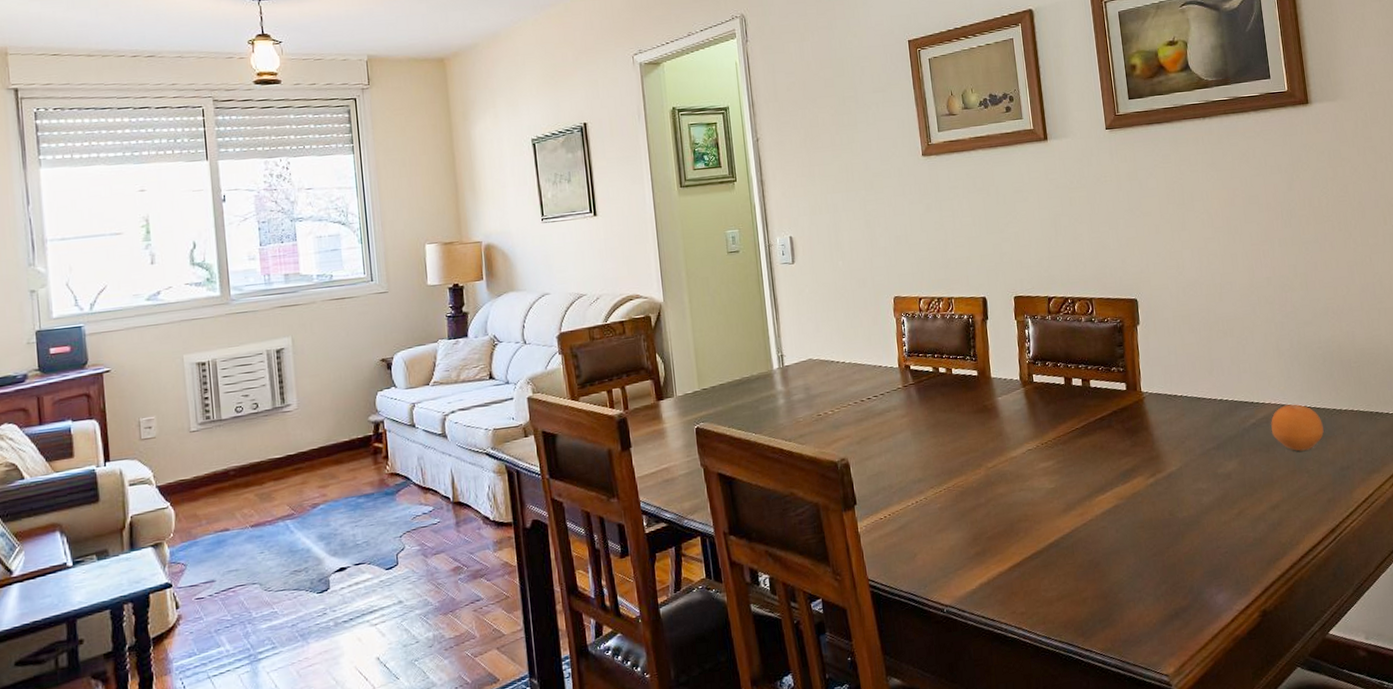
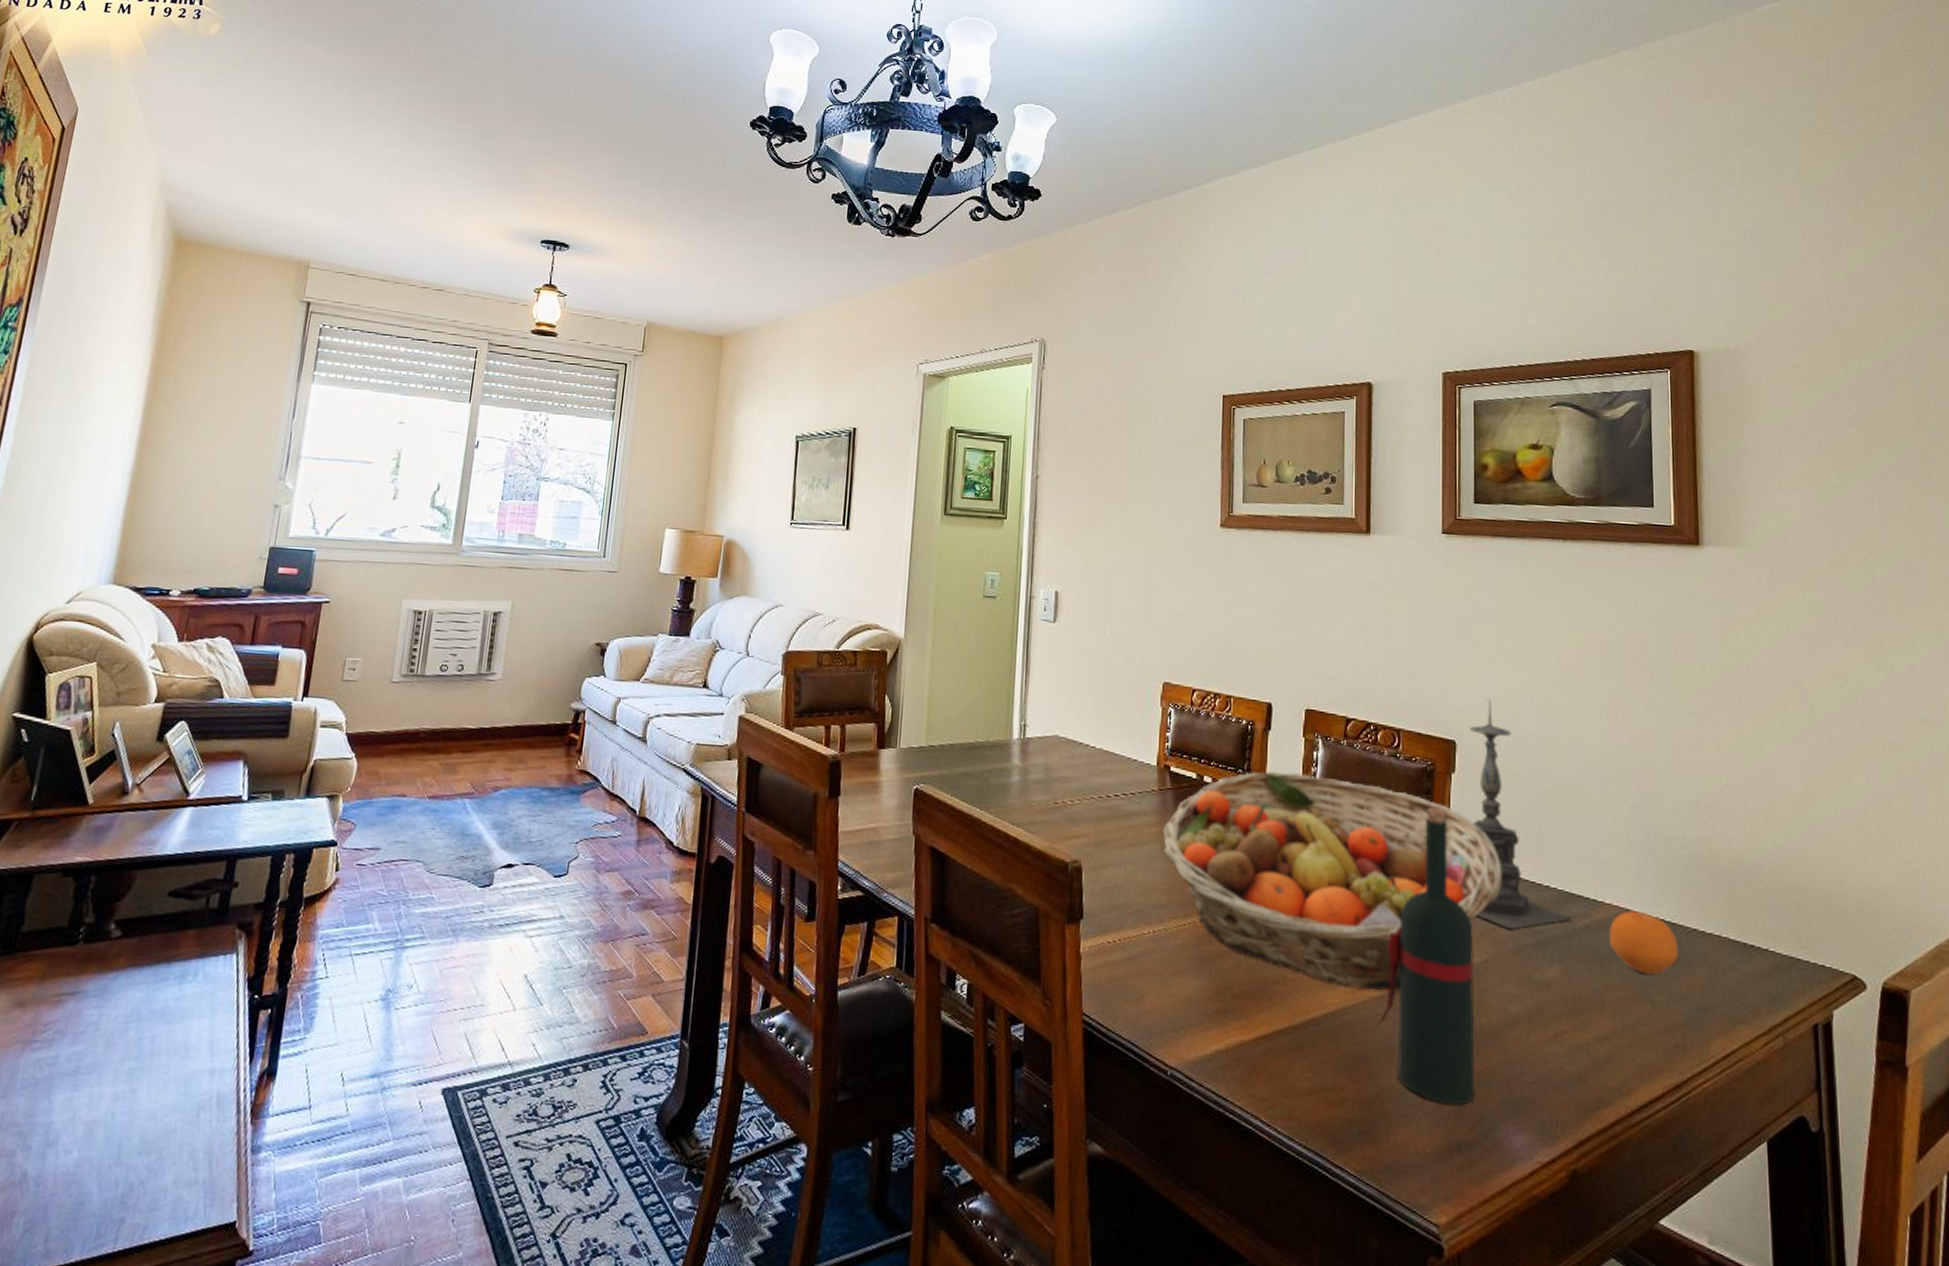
fruit basket: none [911,347,1186,512] -> present [1162,771,1503,991]
wine bottle: none [1103,356,1184,584] -> present [1377,808,1475,1105]
candle holder: none [1147,260,1244,440] -> present [1470,699,1574,930]

